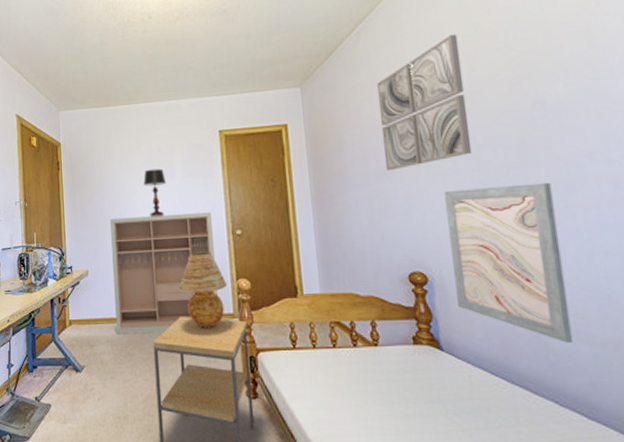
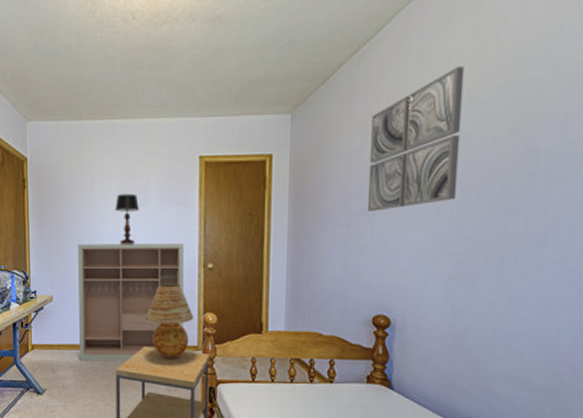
wall art: present [444,182,574,343] -> none [415,234,526,388]

